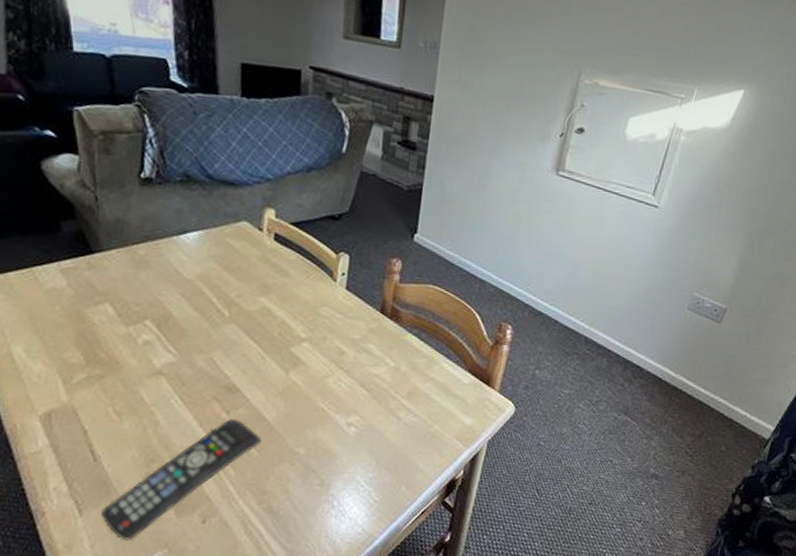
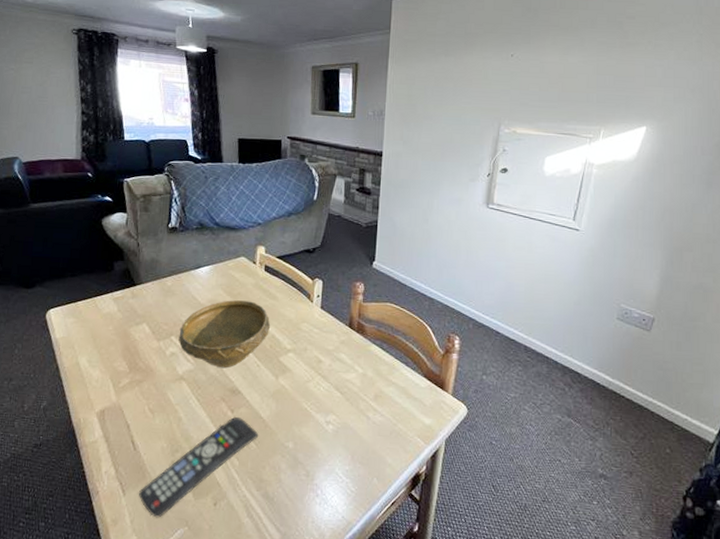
bowl: none [155,275,281,361] -> present [178,300,271,369]

